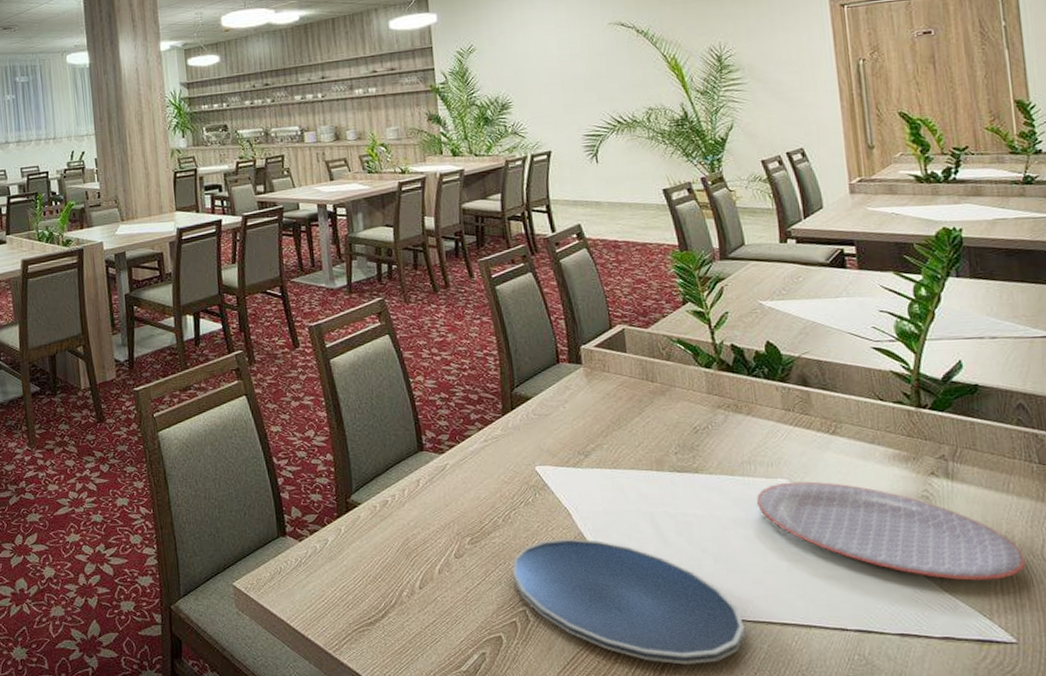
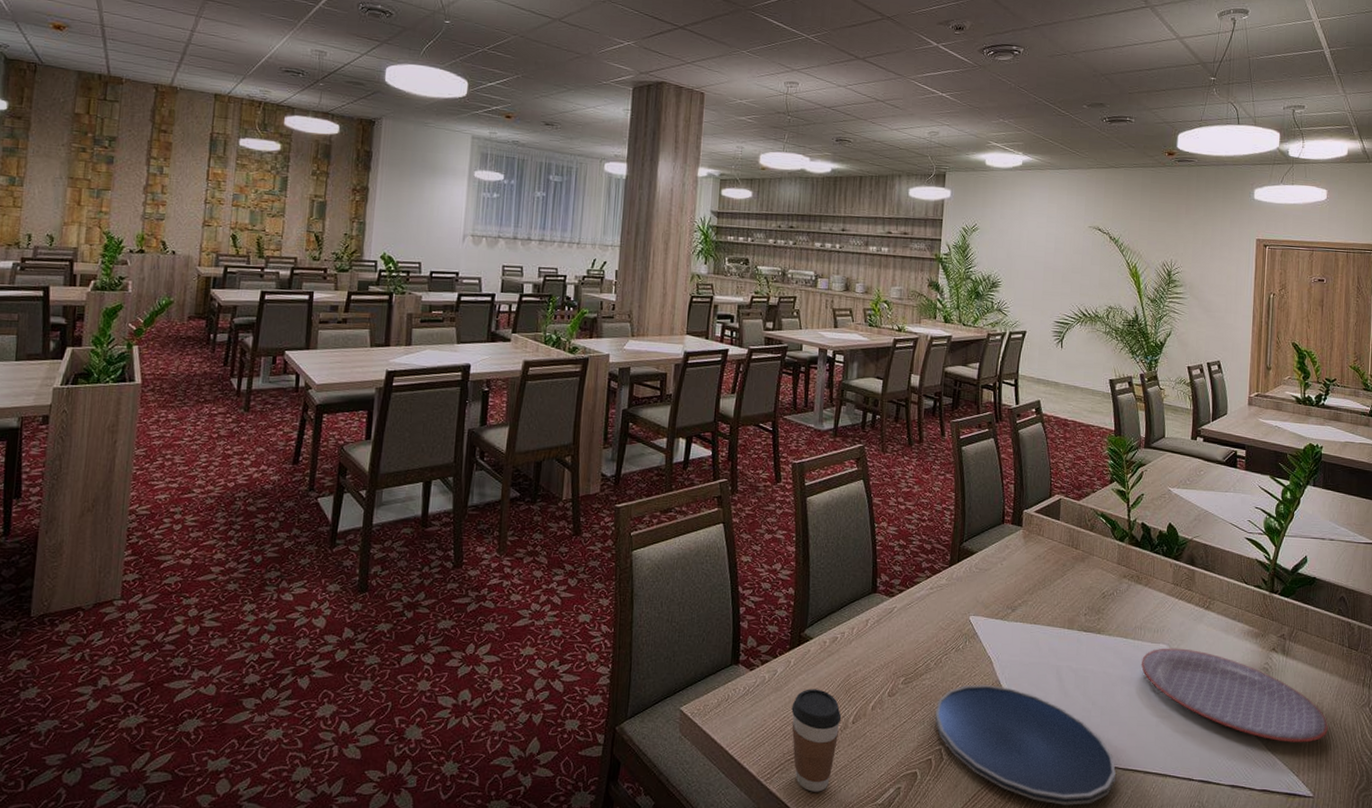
coffee cup: none [350,555,407,662] -> present [791,689,842,792]

